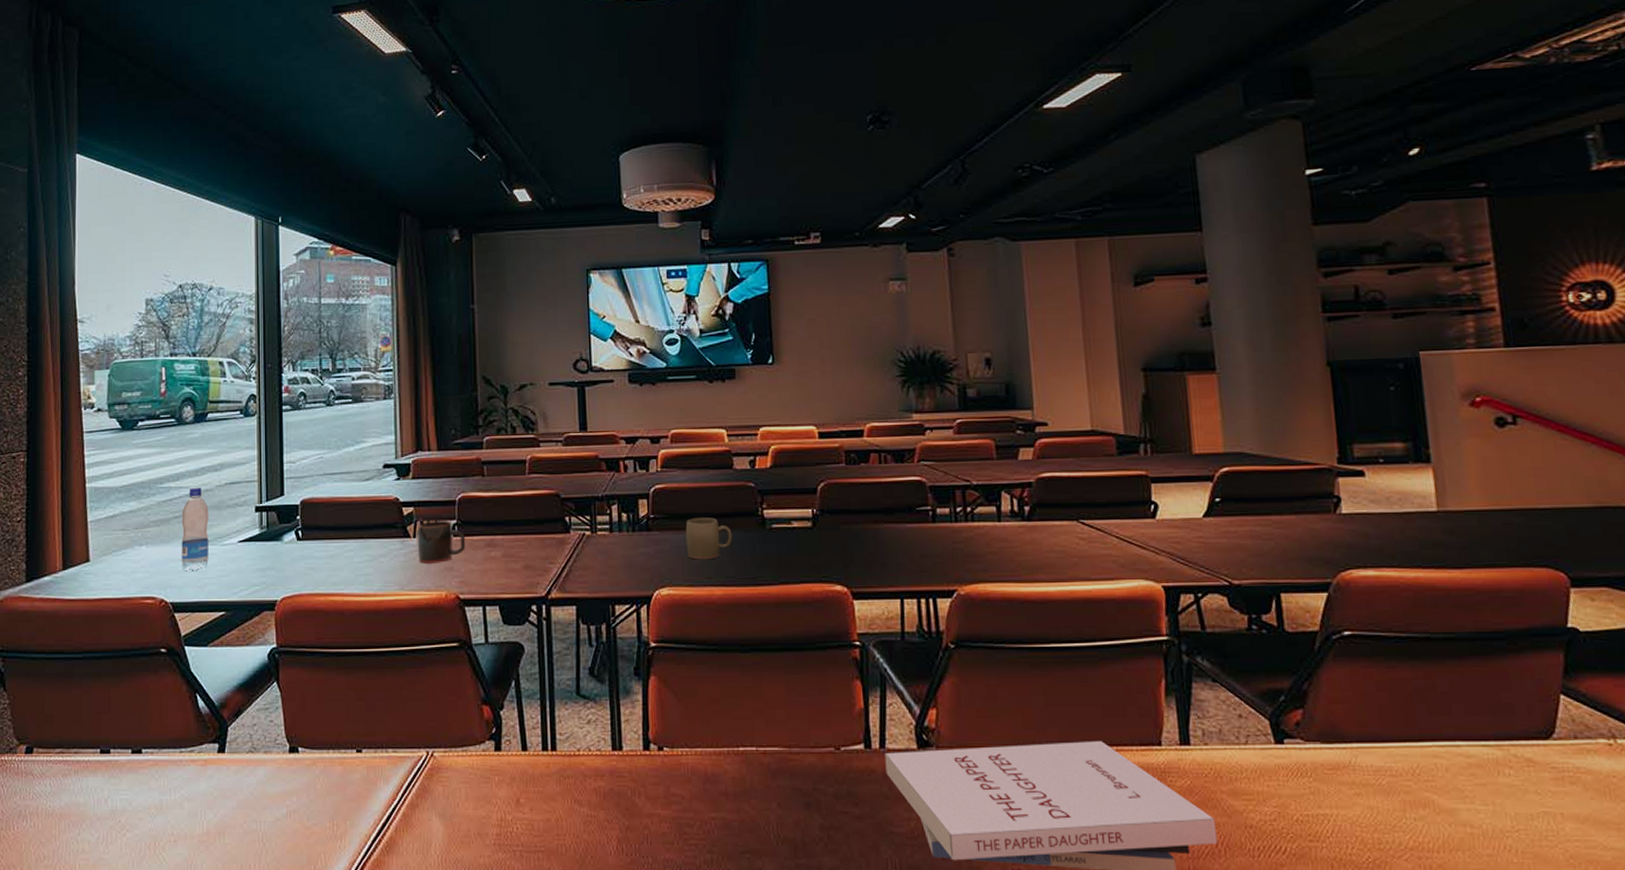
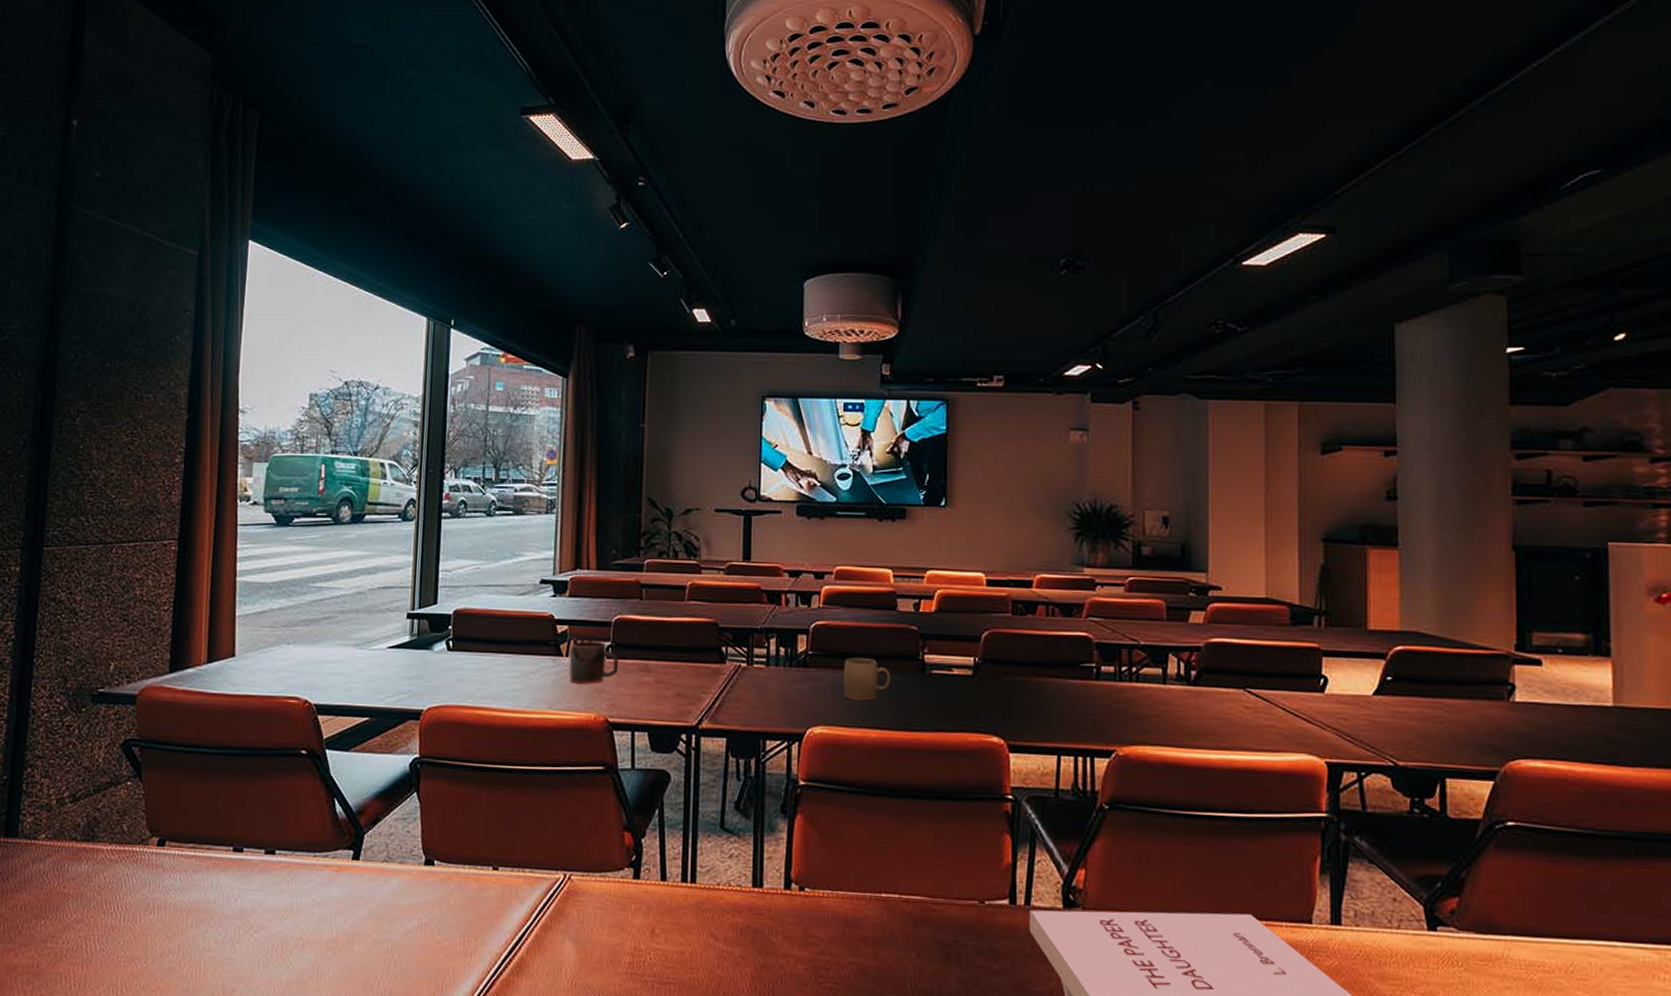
bottle: present [181,487,209,571] -> none [328,589,360,674]

